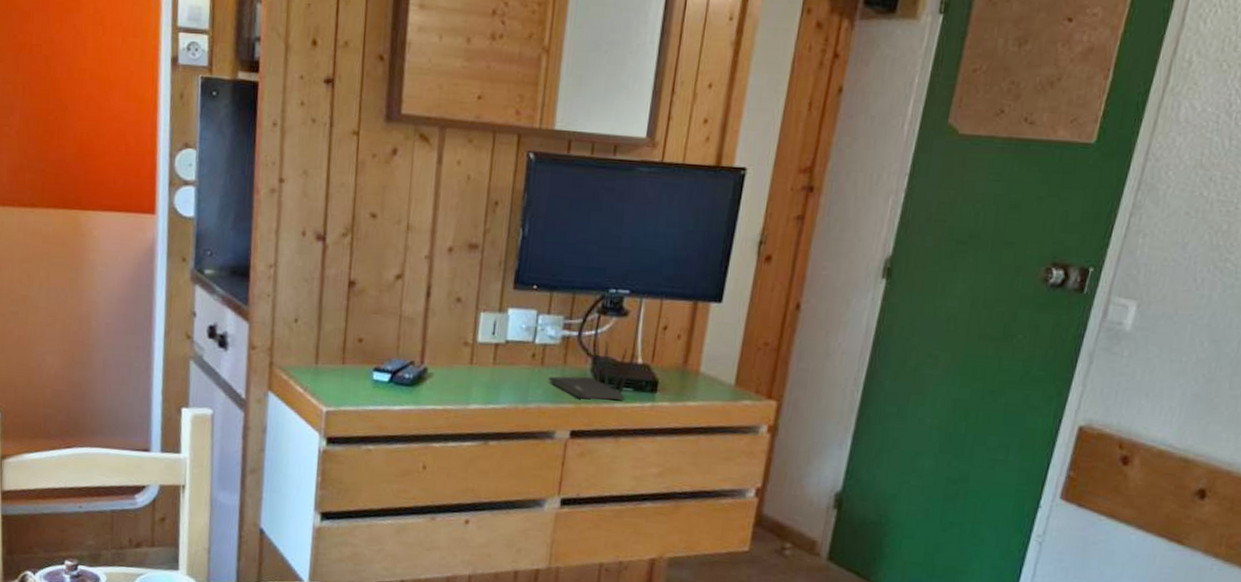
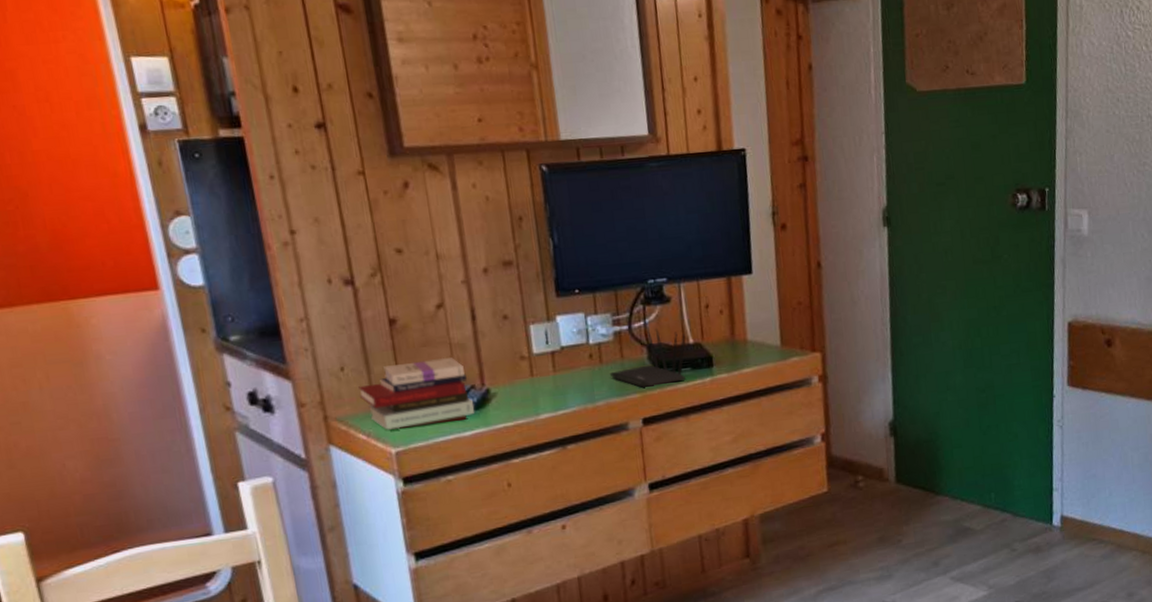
books: none [306,325,410,394] -> present [358,357,476,431]

